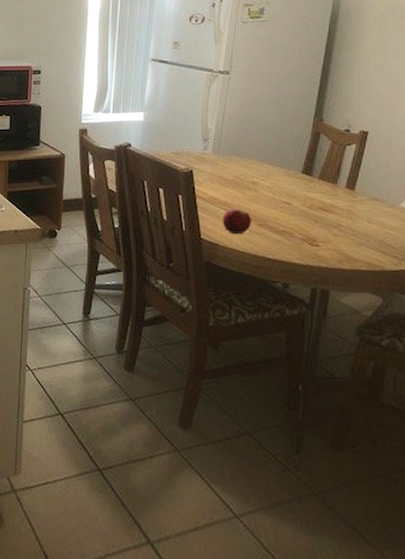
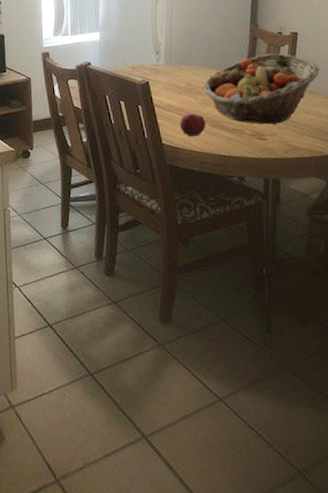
fruit basket: none [253,152,390,232] -> present [203,53,320,125]

